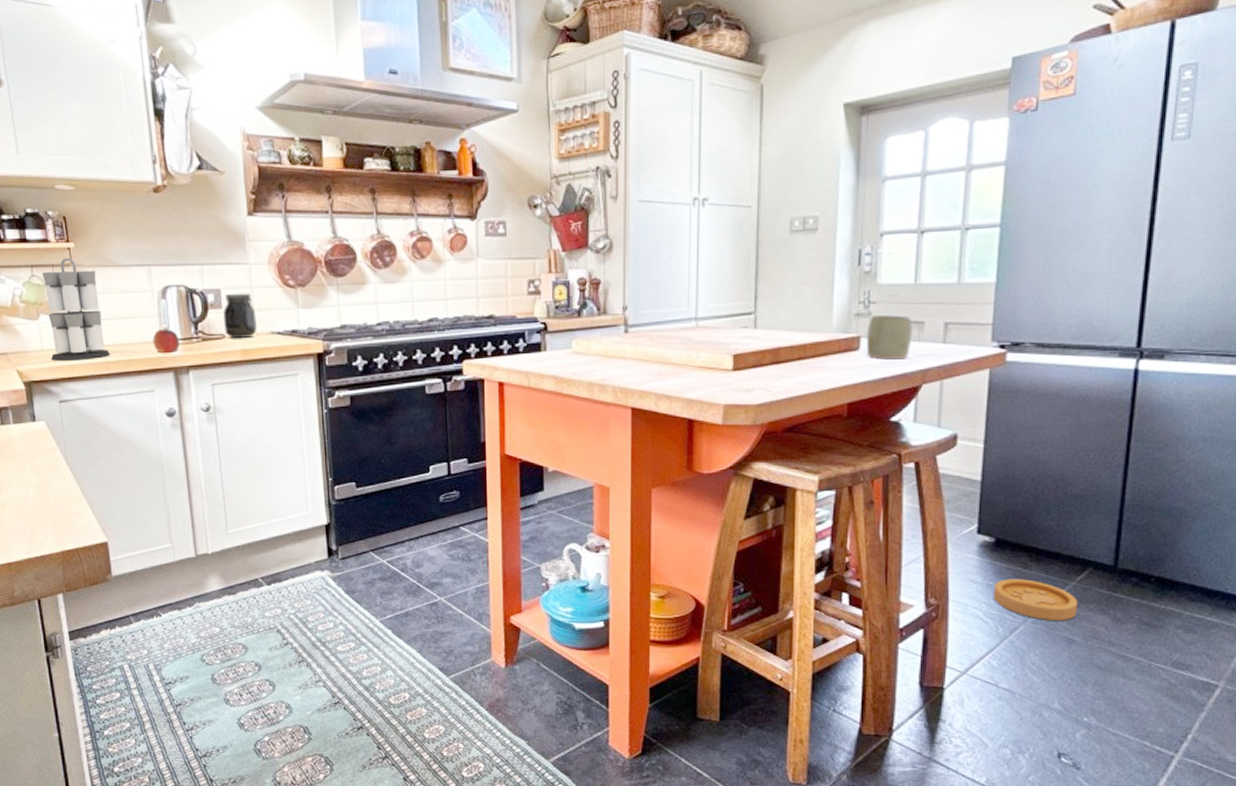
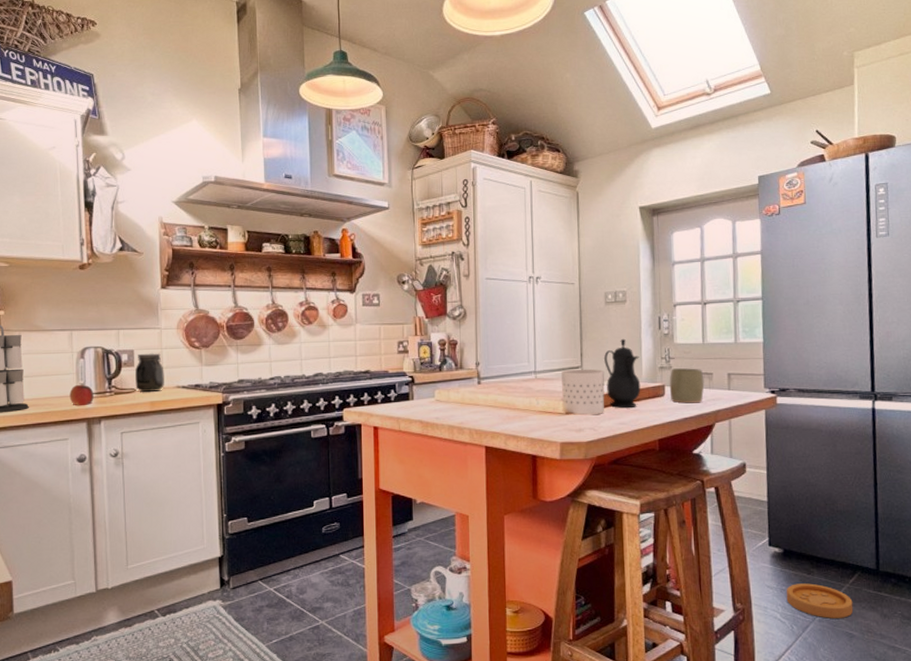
mug: none [727,315,784,373] -> present [561,369,605,416]
coffeepot: none [783,277,830,364] -> present [603,338,641,408]

